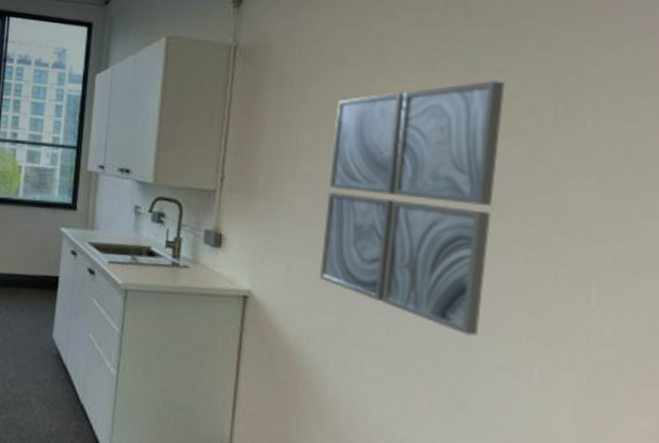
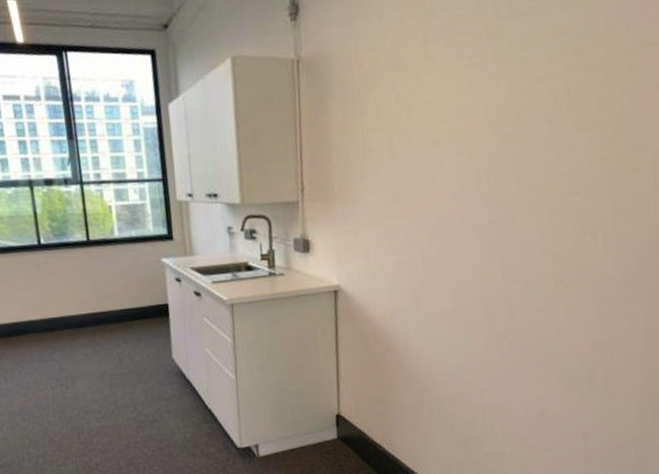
wall art: present [320,79,505,336] -> none [393,68,529,290]

